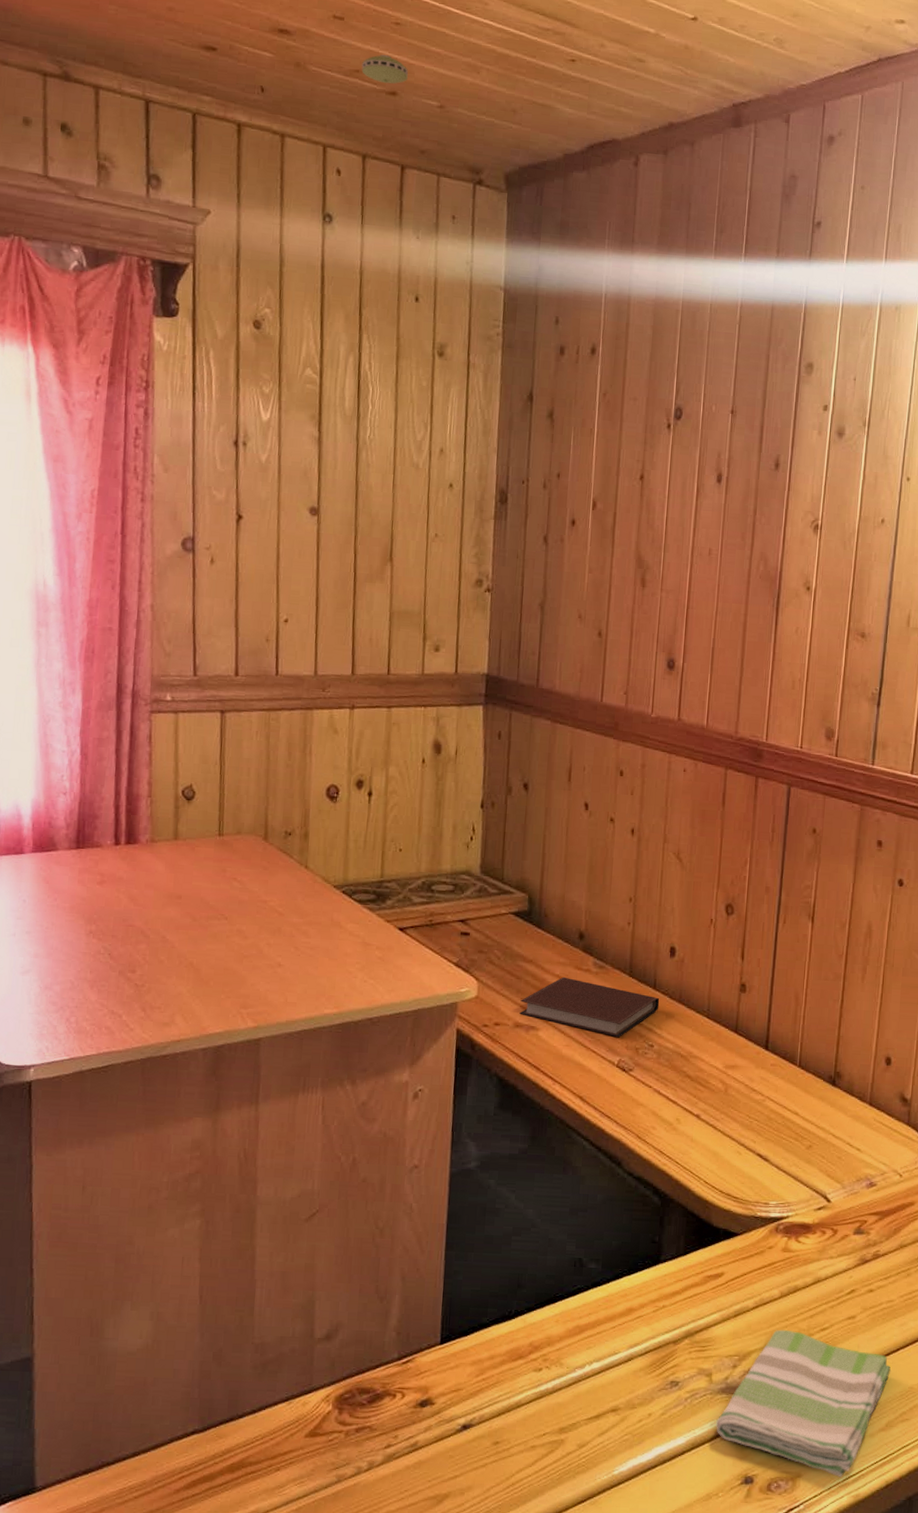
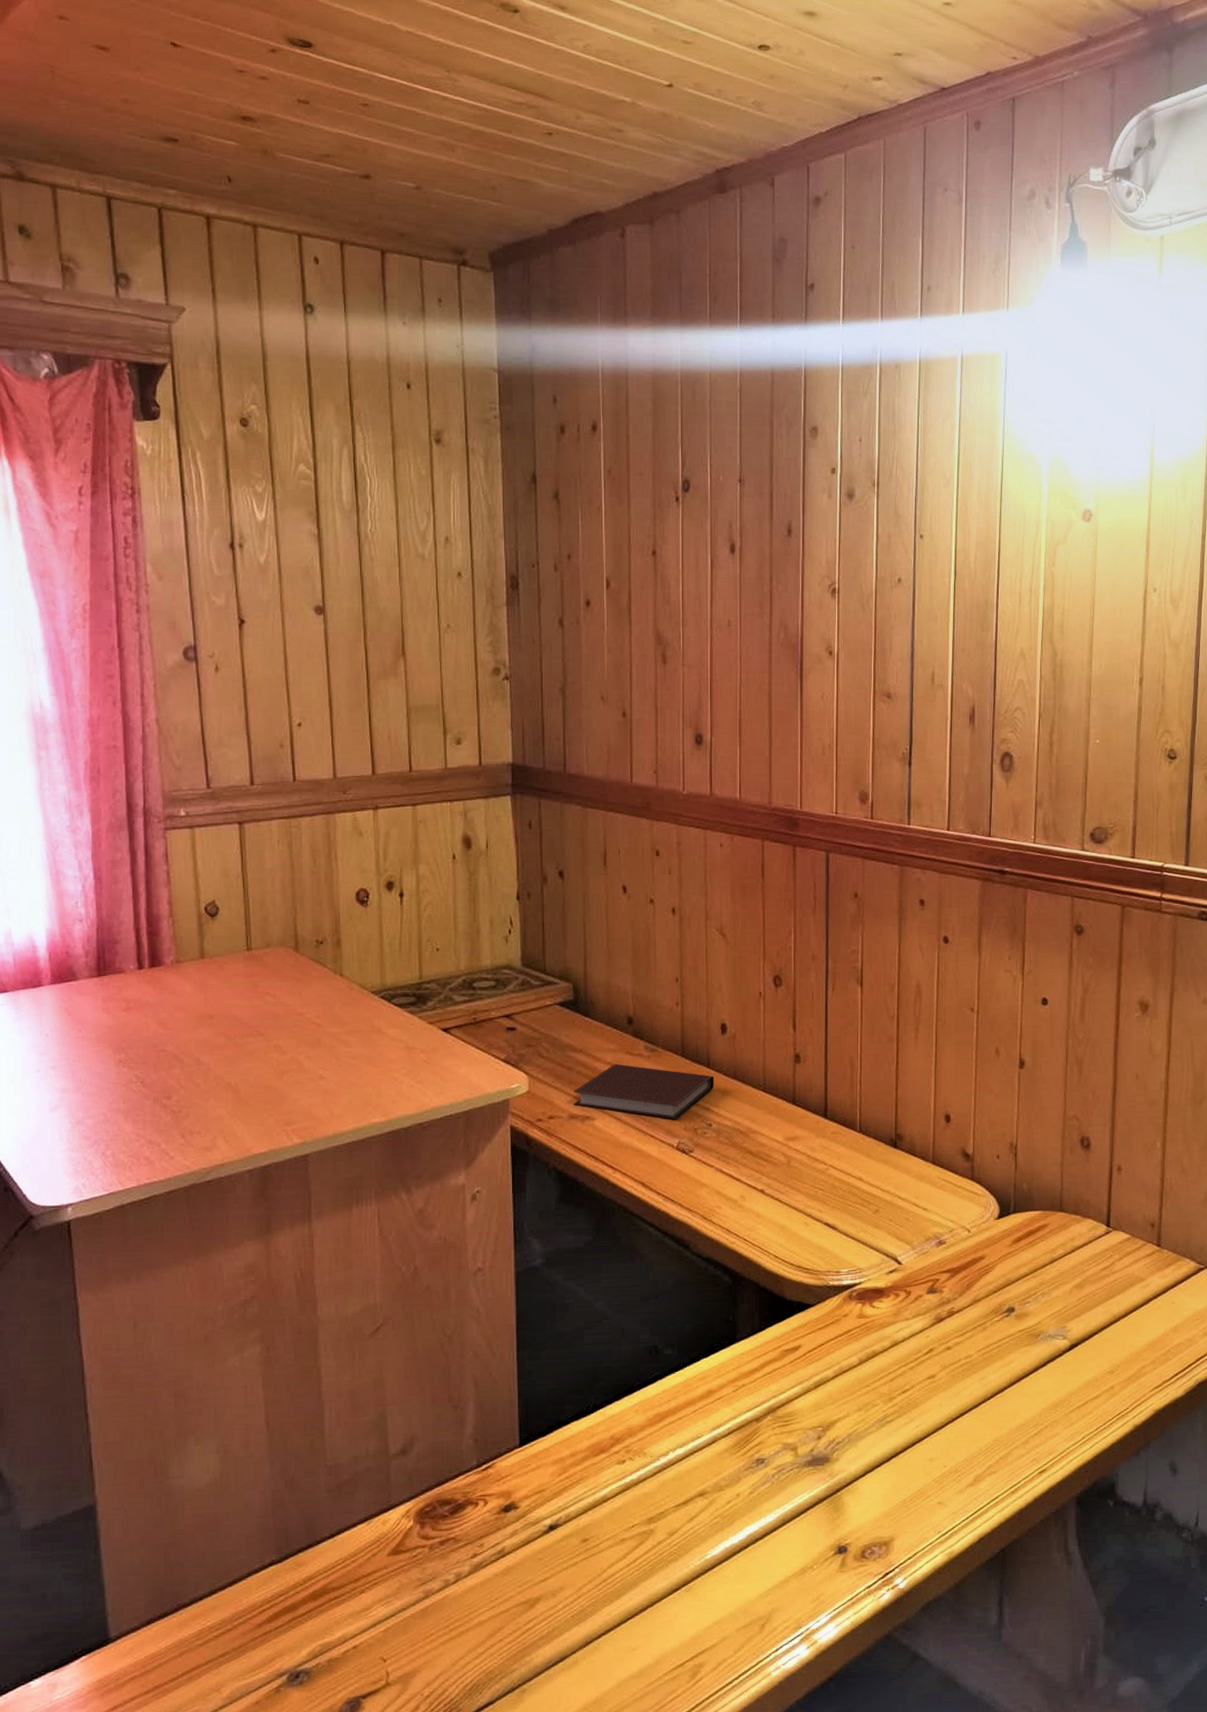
smoke detector: present [361,55,408,84] -> none [332,138,380,167]
dish towel: present [716,1329,891,1477] -> none [805,1395,974,1537]

